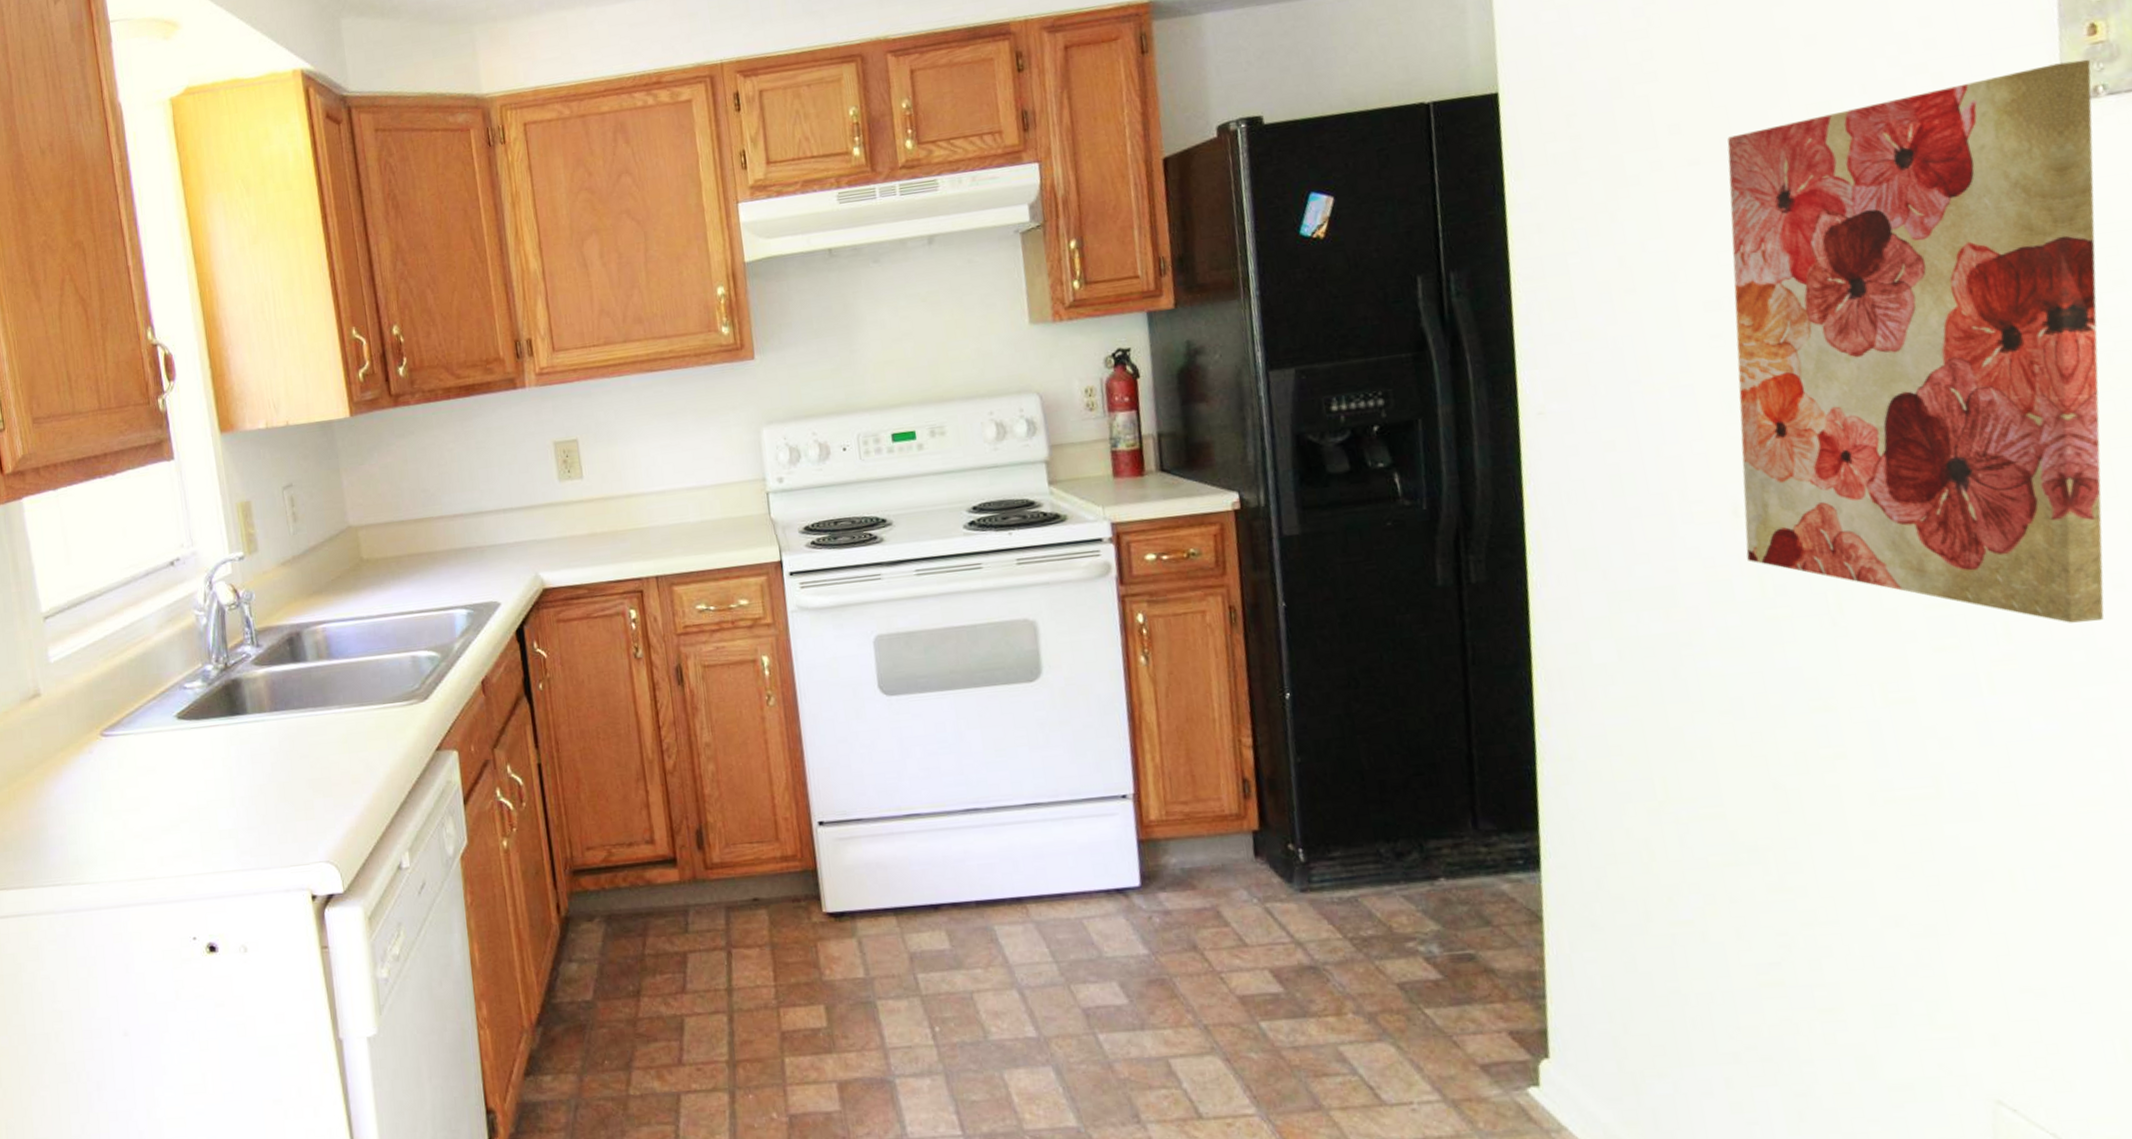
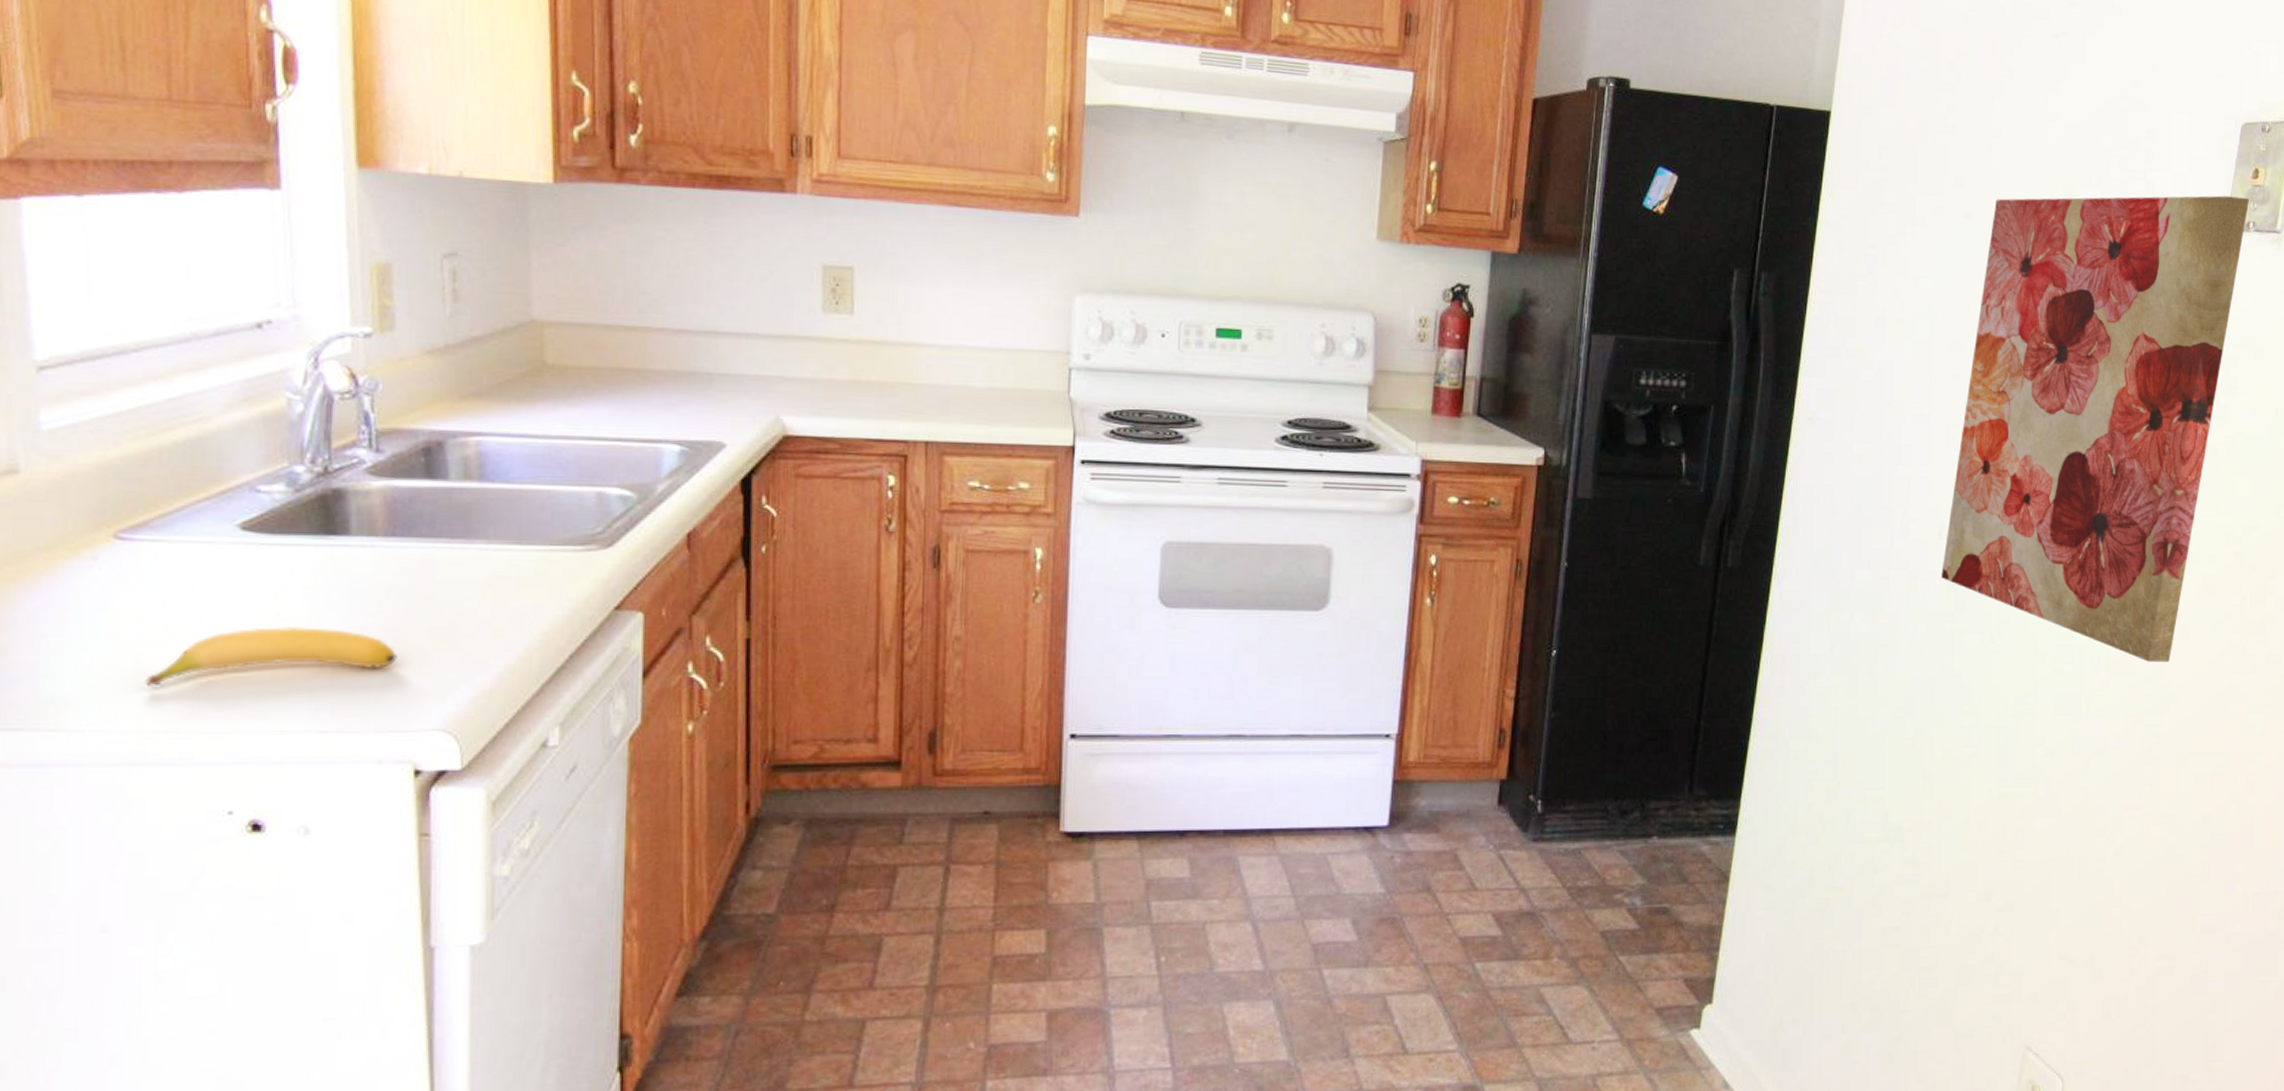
banana: none [131,788,290,845] -> present [146,626,397,687]

